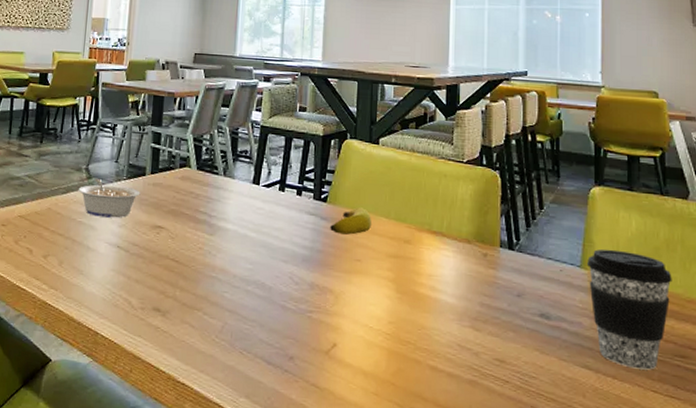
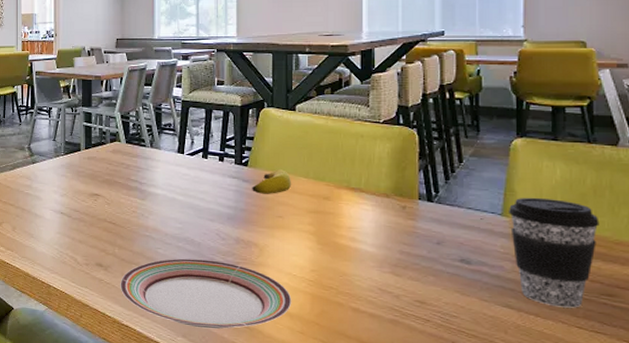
legume: present [78,178,141,218] -> none [23,155,77,189]
plate: none [178,304,367,389] -> present [120,258,292,329]

